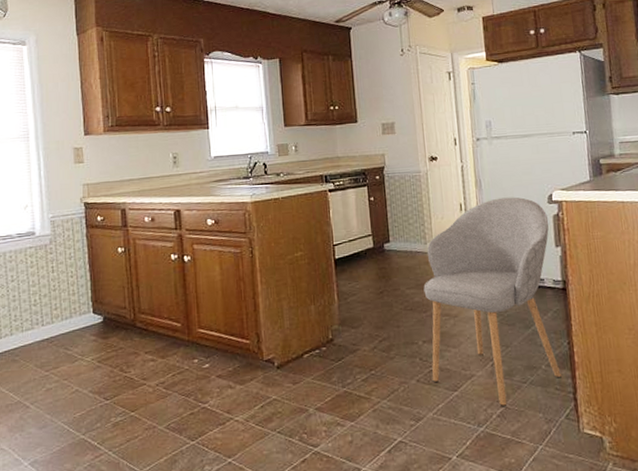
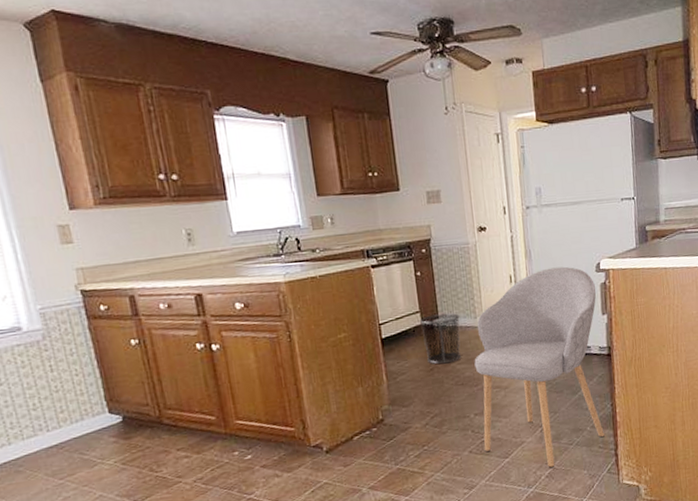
waste bin: none [371,237,411,288] -> present [419,313,462,365]

